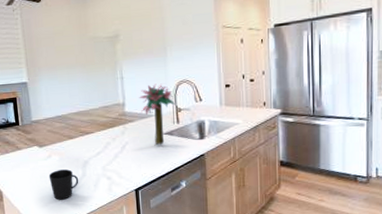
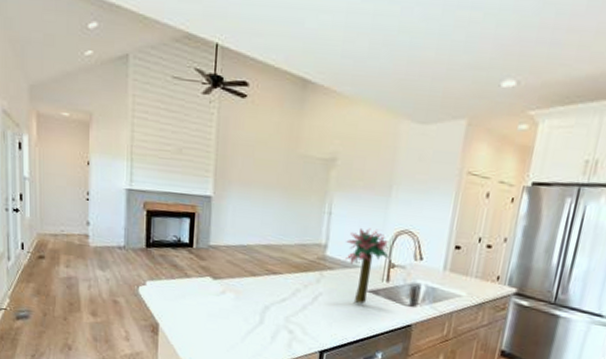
cup: present [48,169,79,200] -> none [218,310,254,347]

